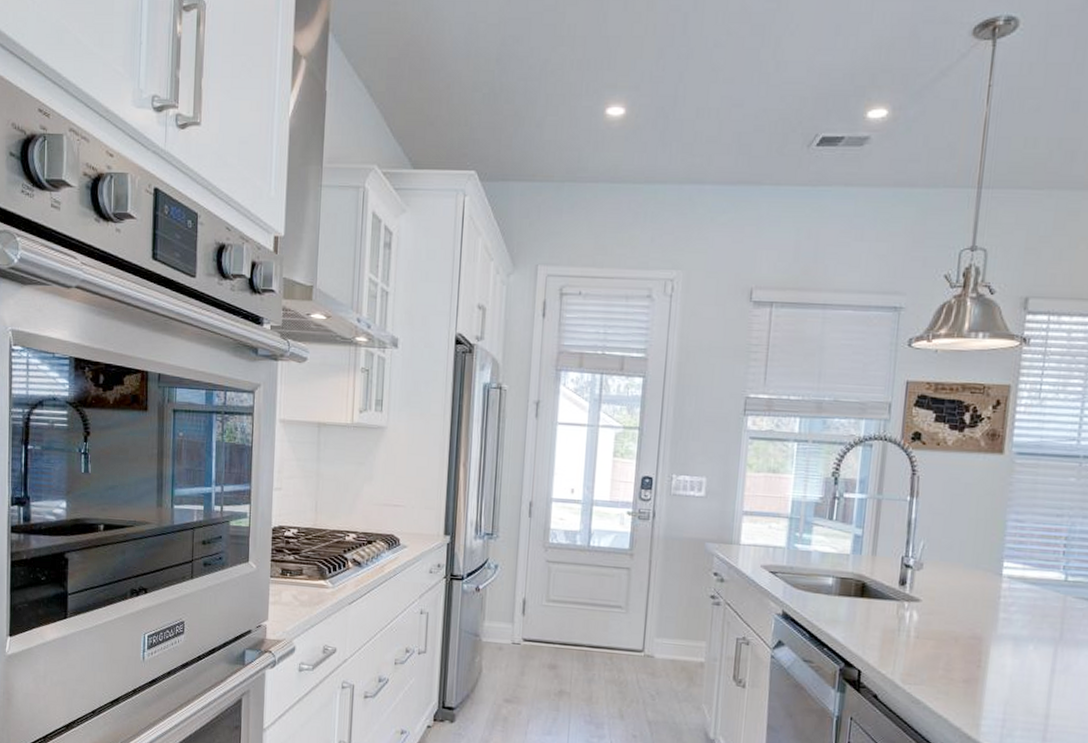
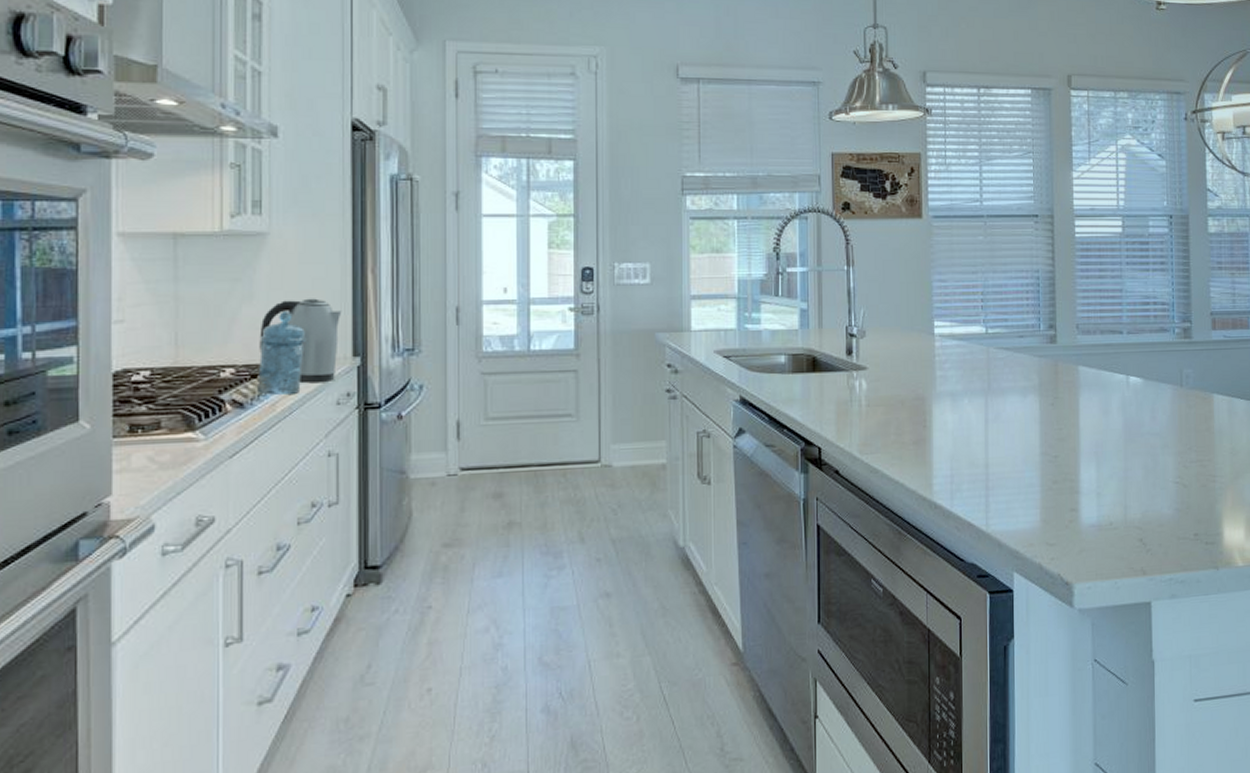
canister: none [371,492,410,560] -> present [257,311,306,395]
kettle: none [375,483,438,554] -> present [259,298,342,384]

